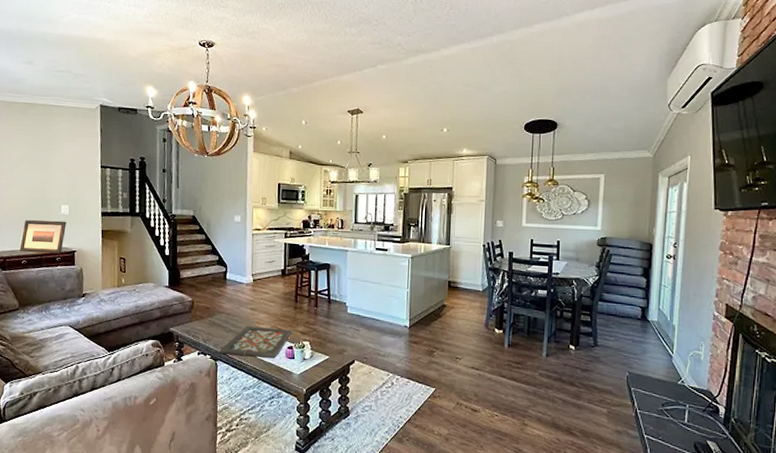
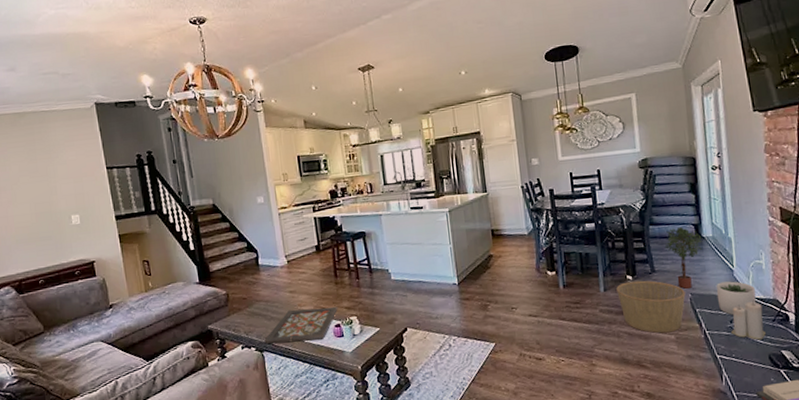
picture frame: present [19,220,66,254] -> none [34,231,80,272]
basket: none [558,351,623,406] -> present [616,280,686,334]
potted tree: none [610,307,648,367] -> present [664,226,703,289]
planter: none [653,366,690,400] -> present [716,281,756,316]
candle: none [662,389,695,427] -> present [731,301,767,340]

